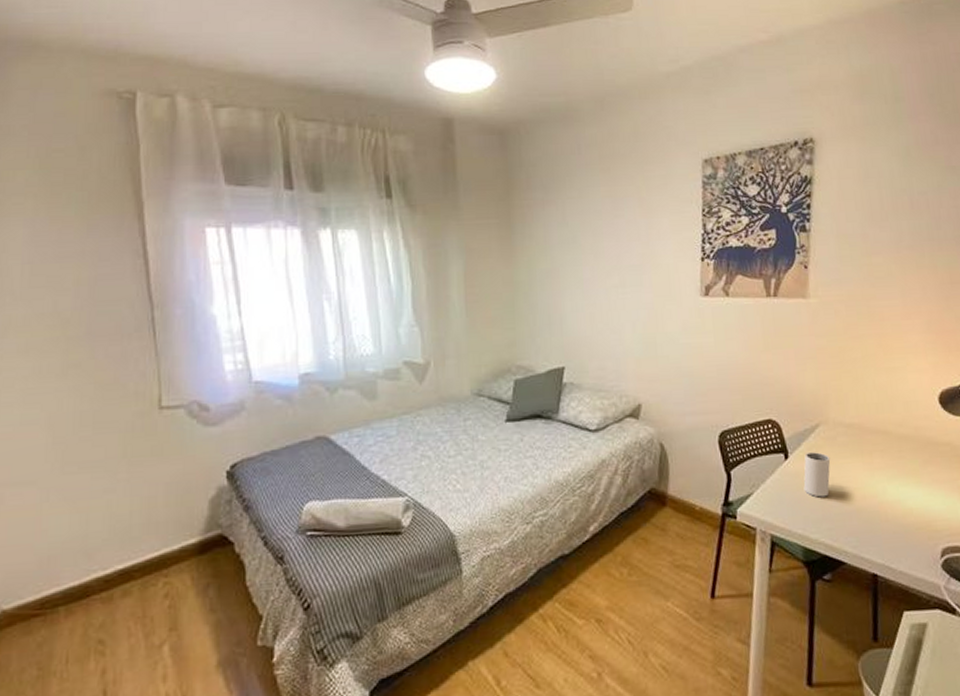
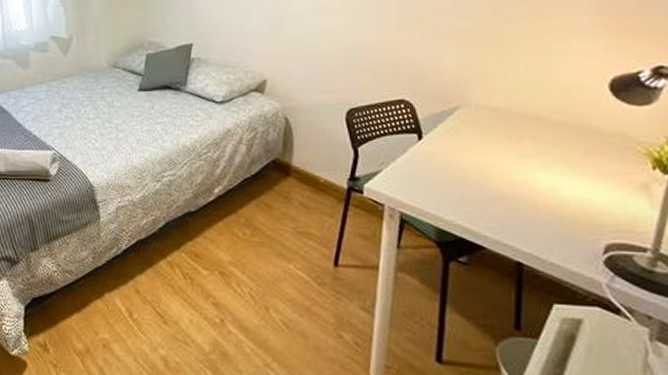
mug: present [803,452,831,498] -> none [438,135,471,180]

